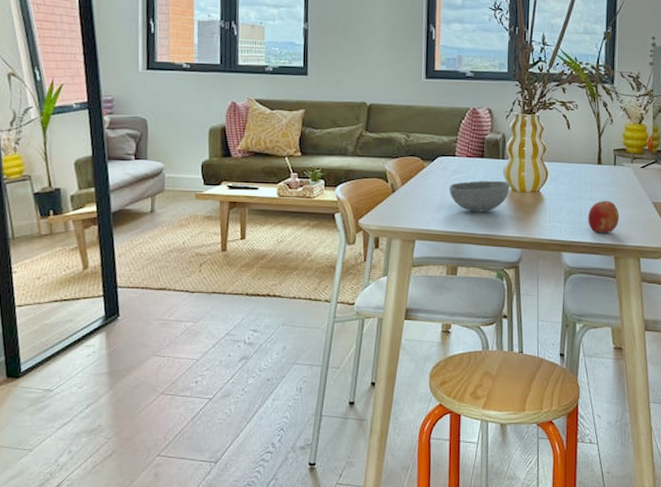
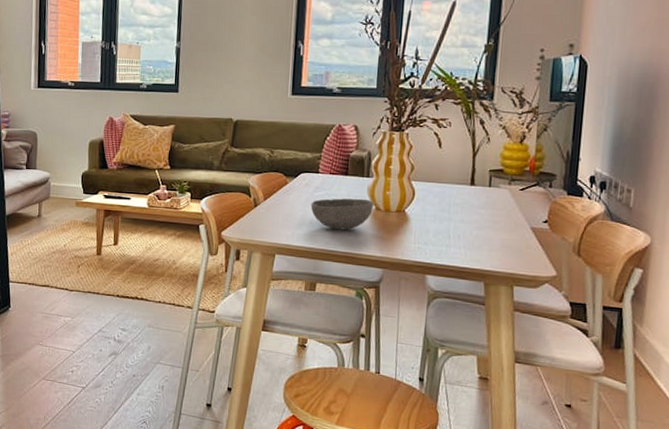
fruit: present [588,200,620,233] -> none [456,223,493,258]

